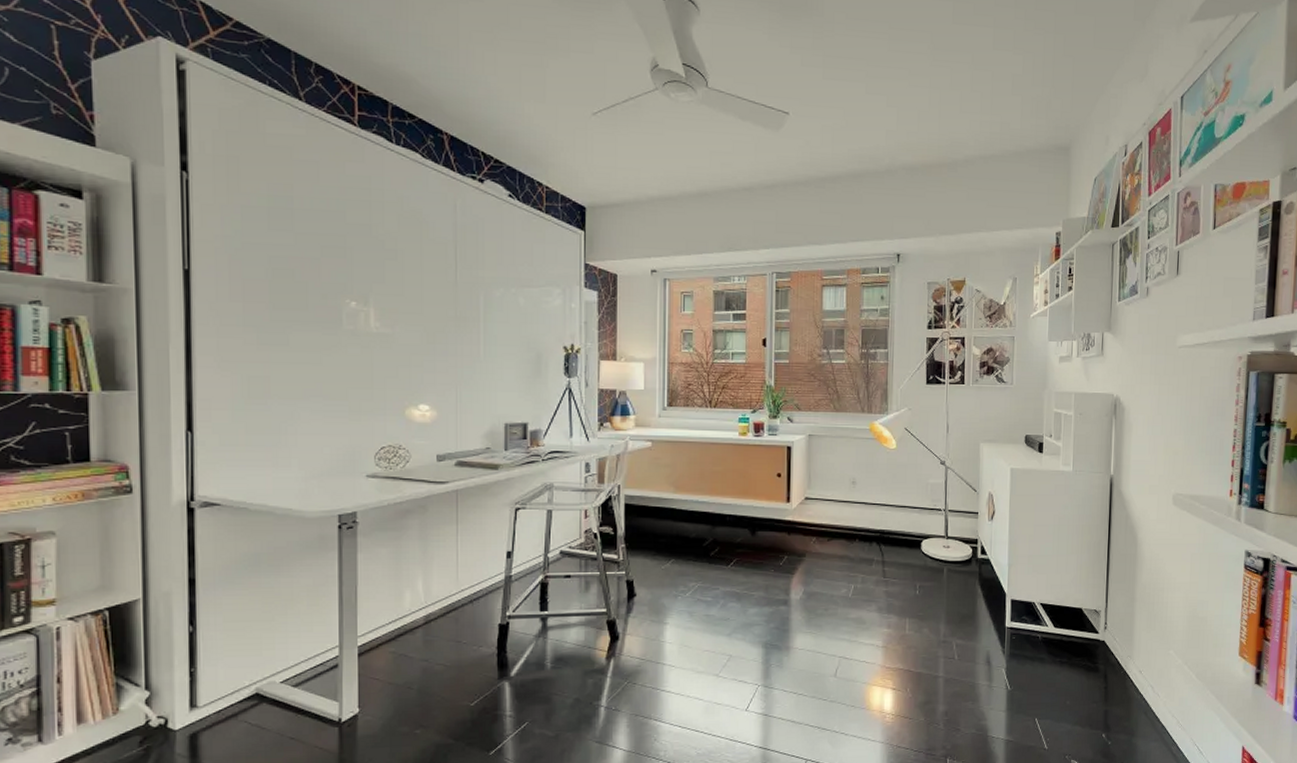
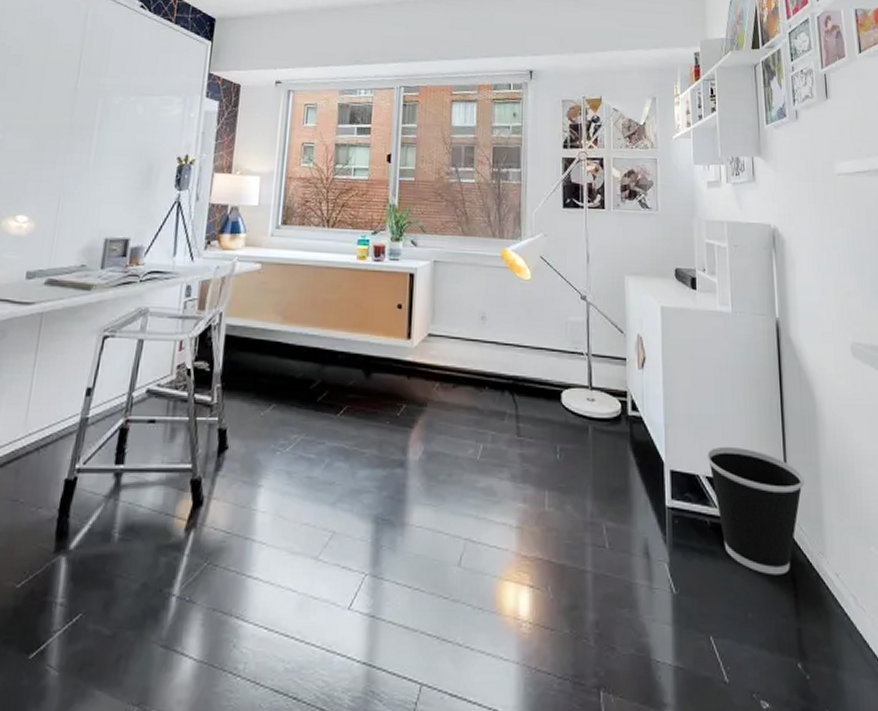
wastebasket: none [1042,579,1121,674] -> present [707,446,804,576]

